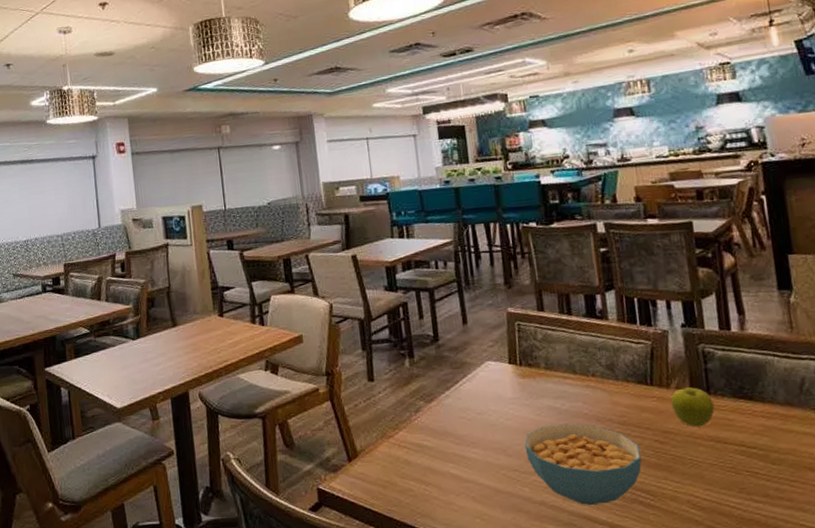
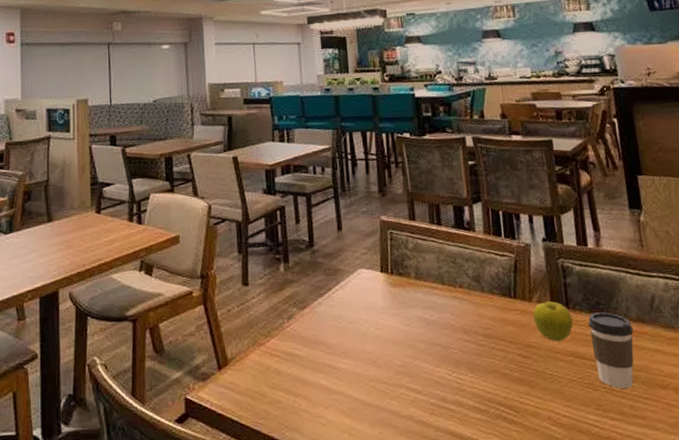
cereal bowl: present [524,423,642,505] -> none [393,334,506,420]
coffee cup: none [730,396,781,472] -> present [587,312,634,389]

